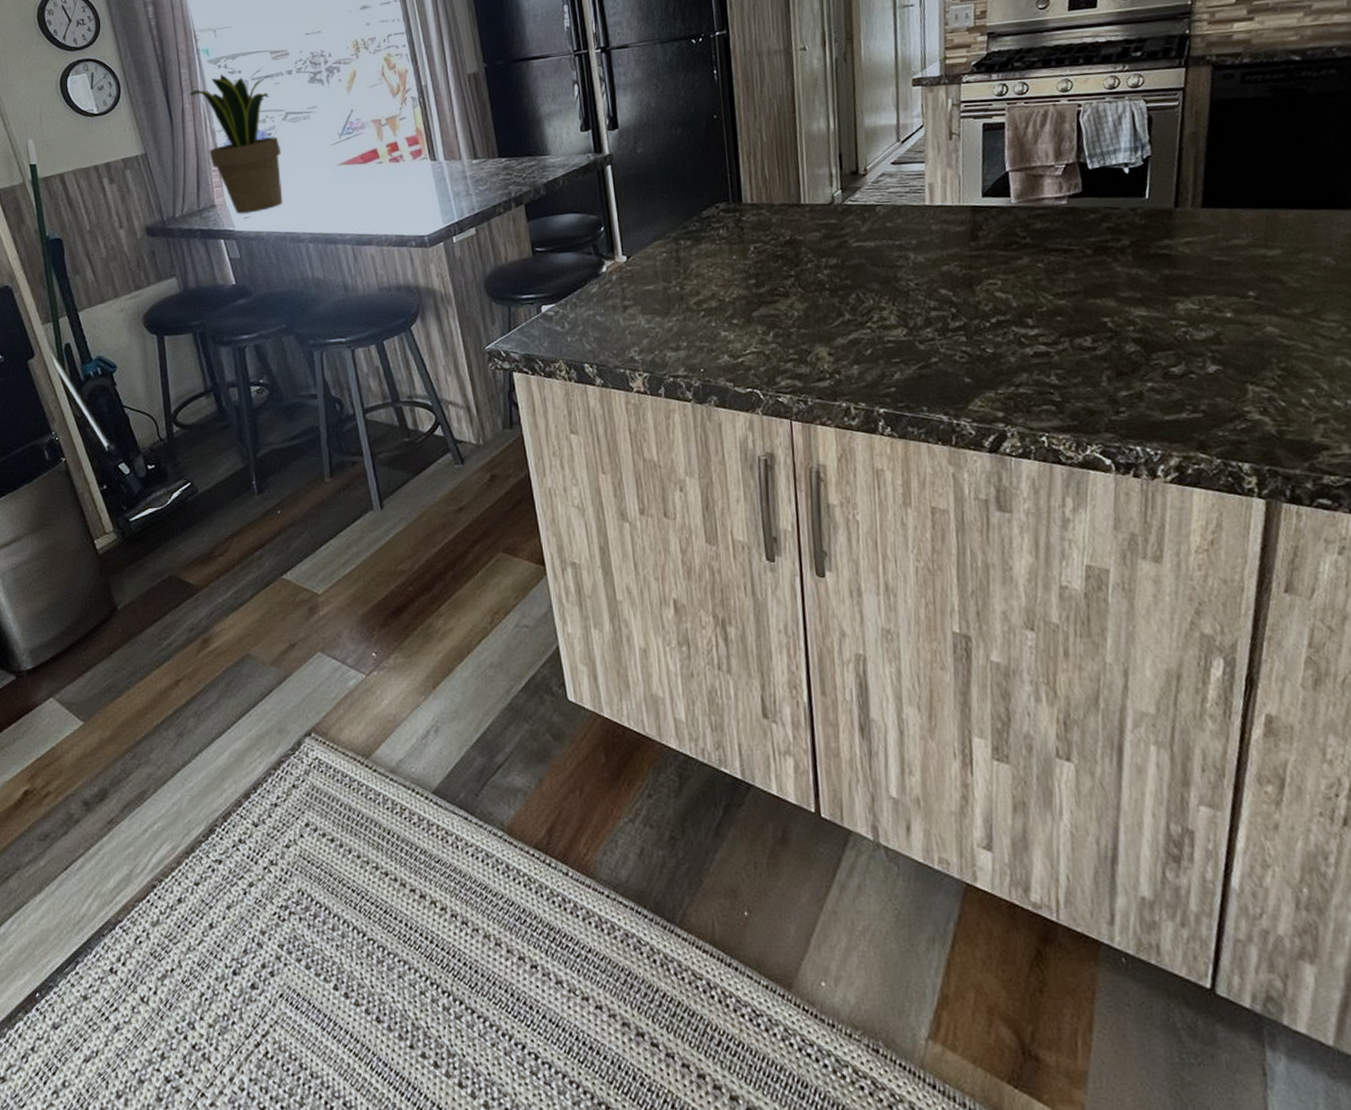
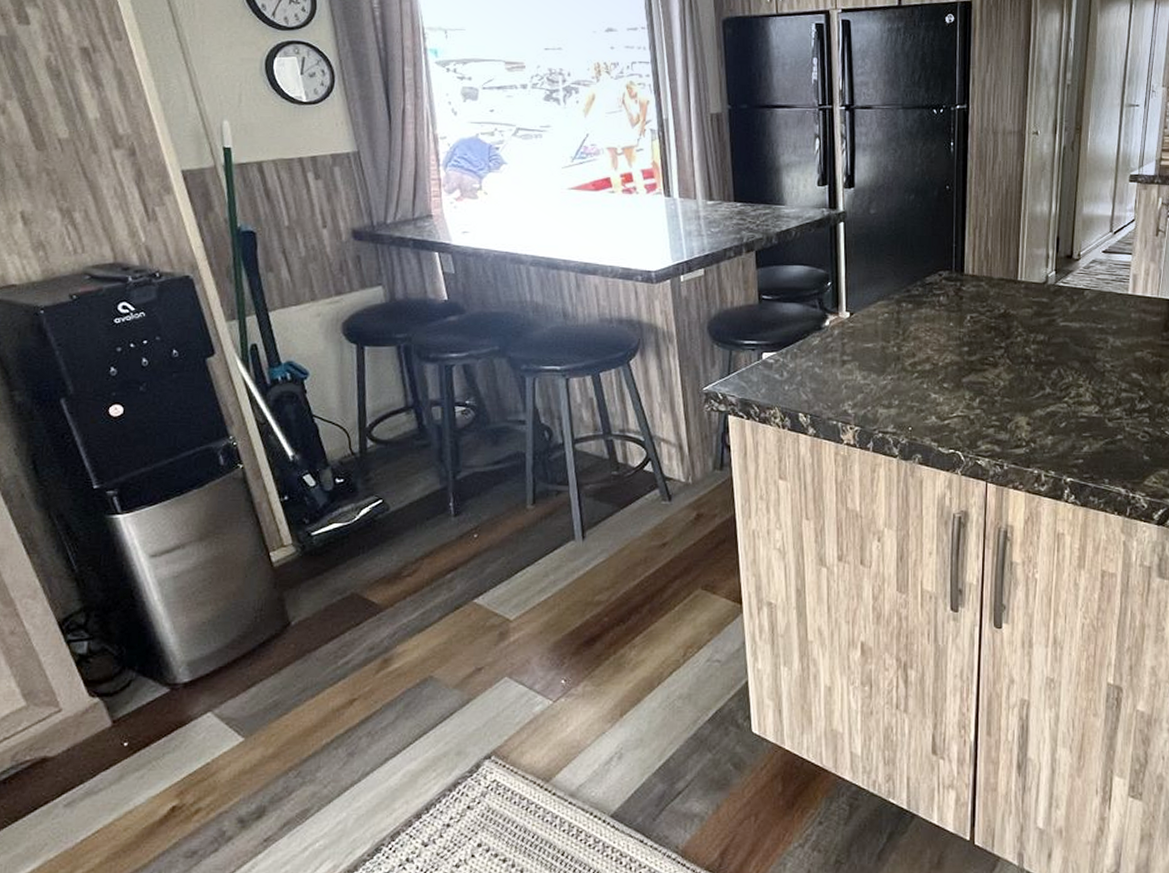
potted plant: present [189,73,283,214] -> none [412,77,509,228]

